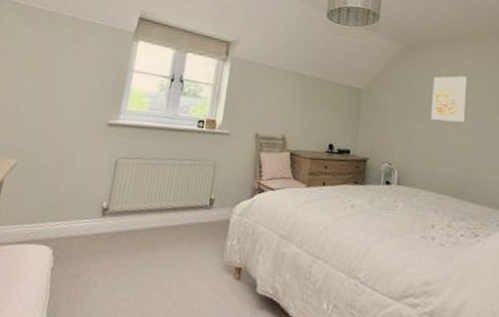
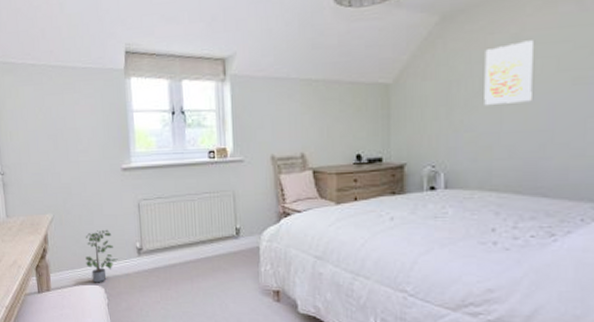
potted plant: none [39,183,78,243] -> present [85,229,118,283]

